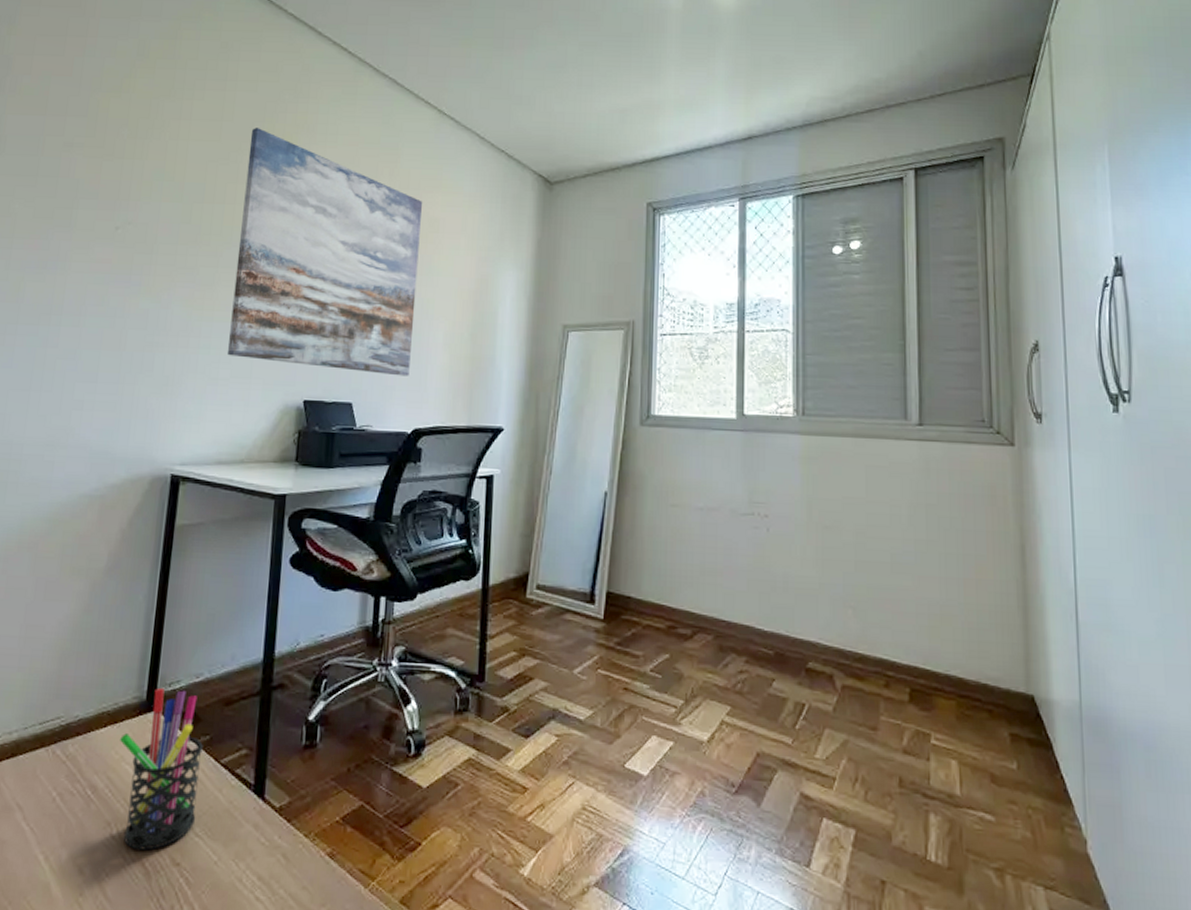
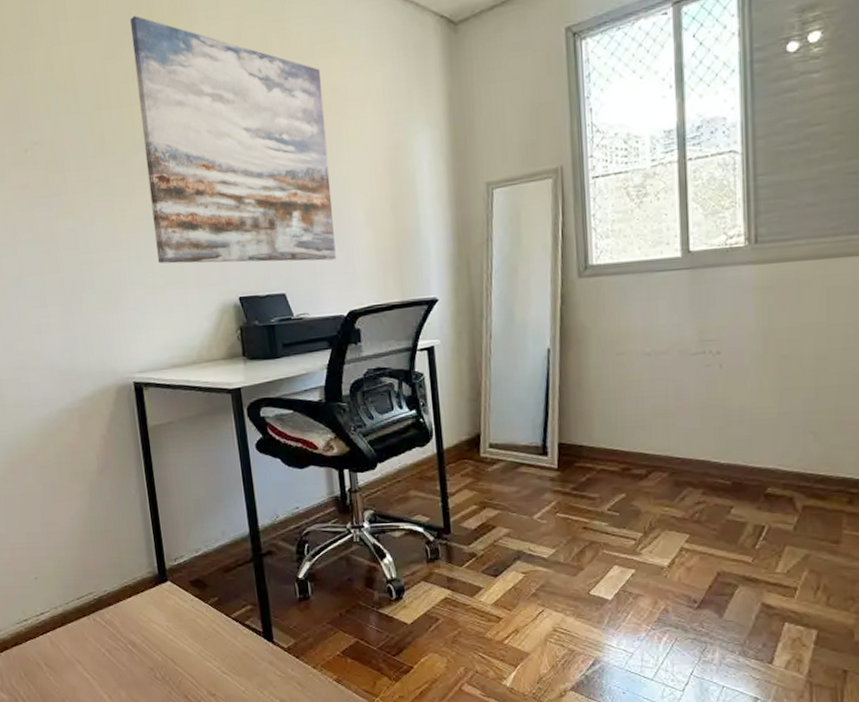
pen holder: present [120,687,203,851] -> none [144,562,221,686]

